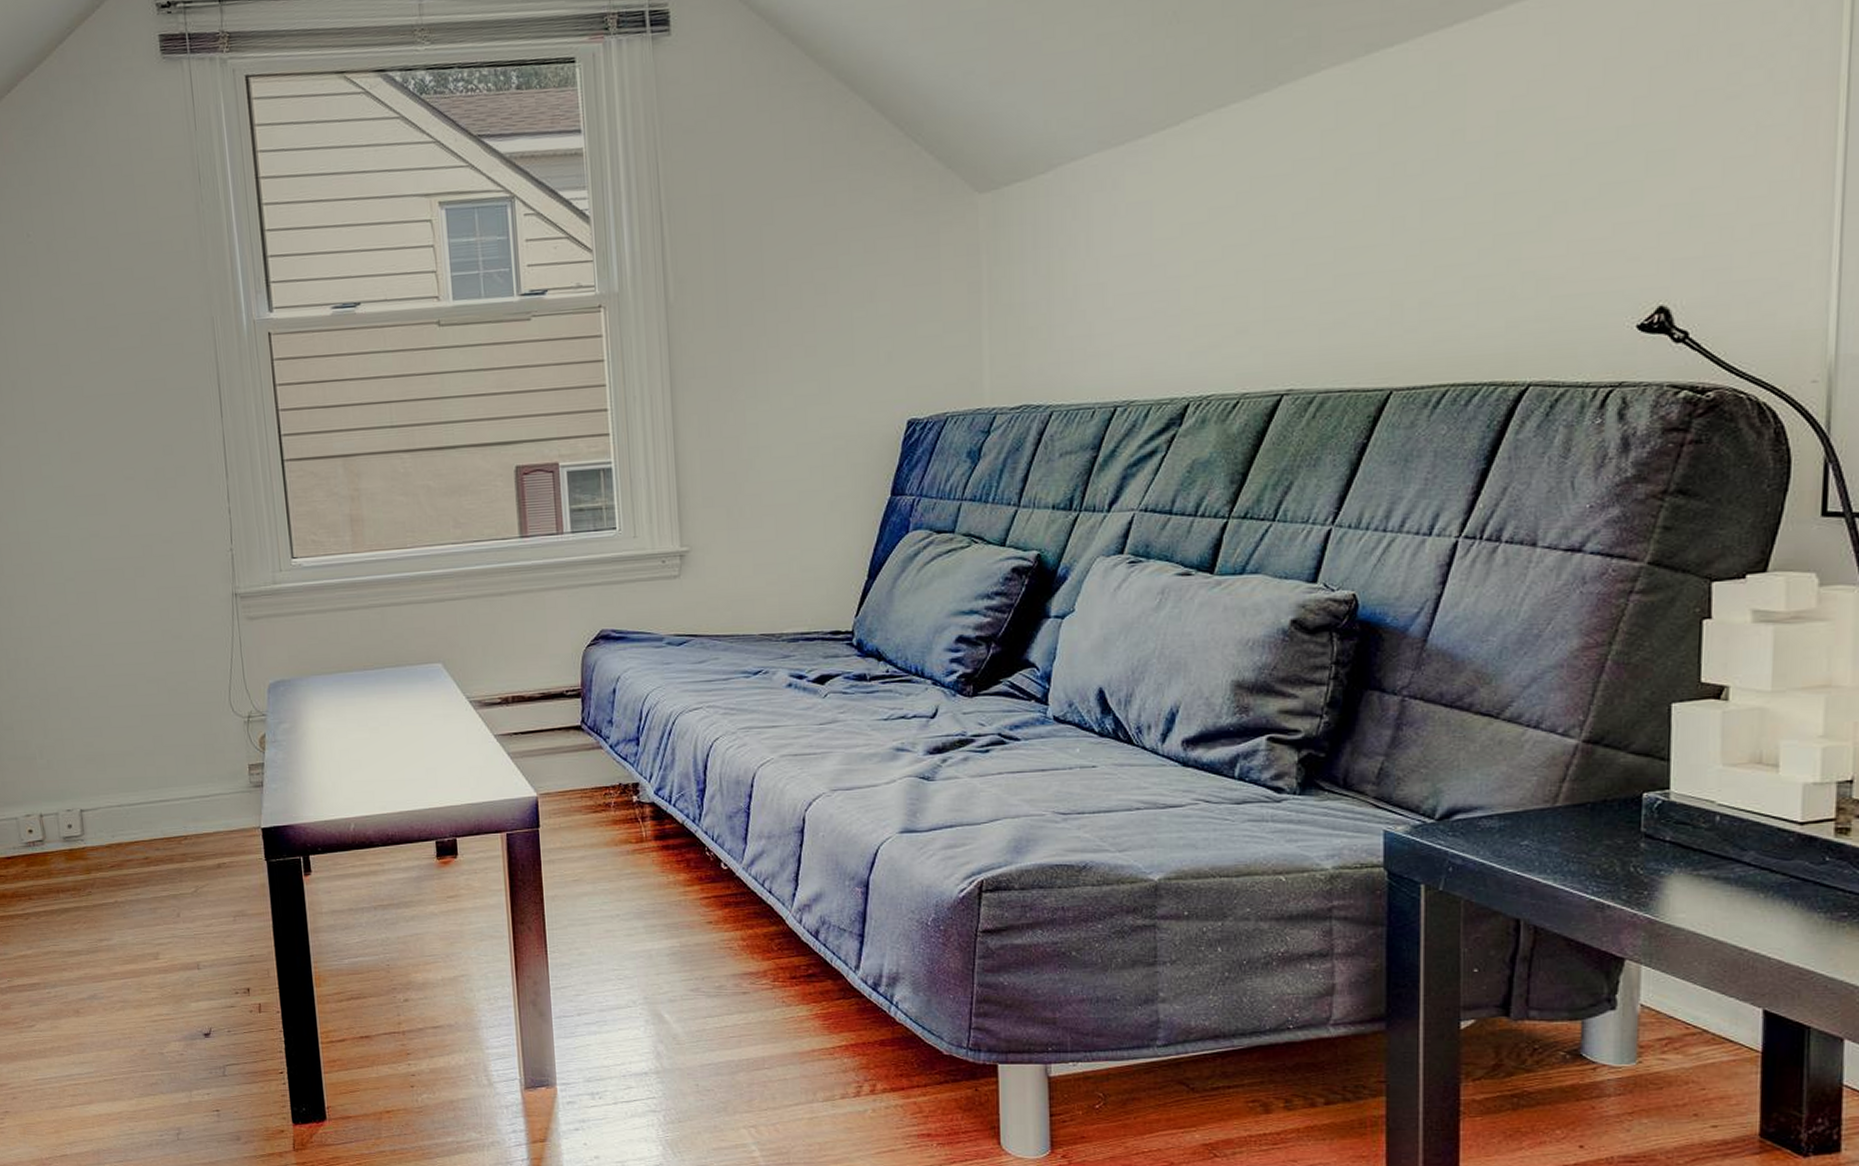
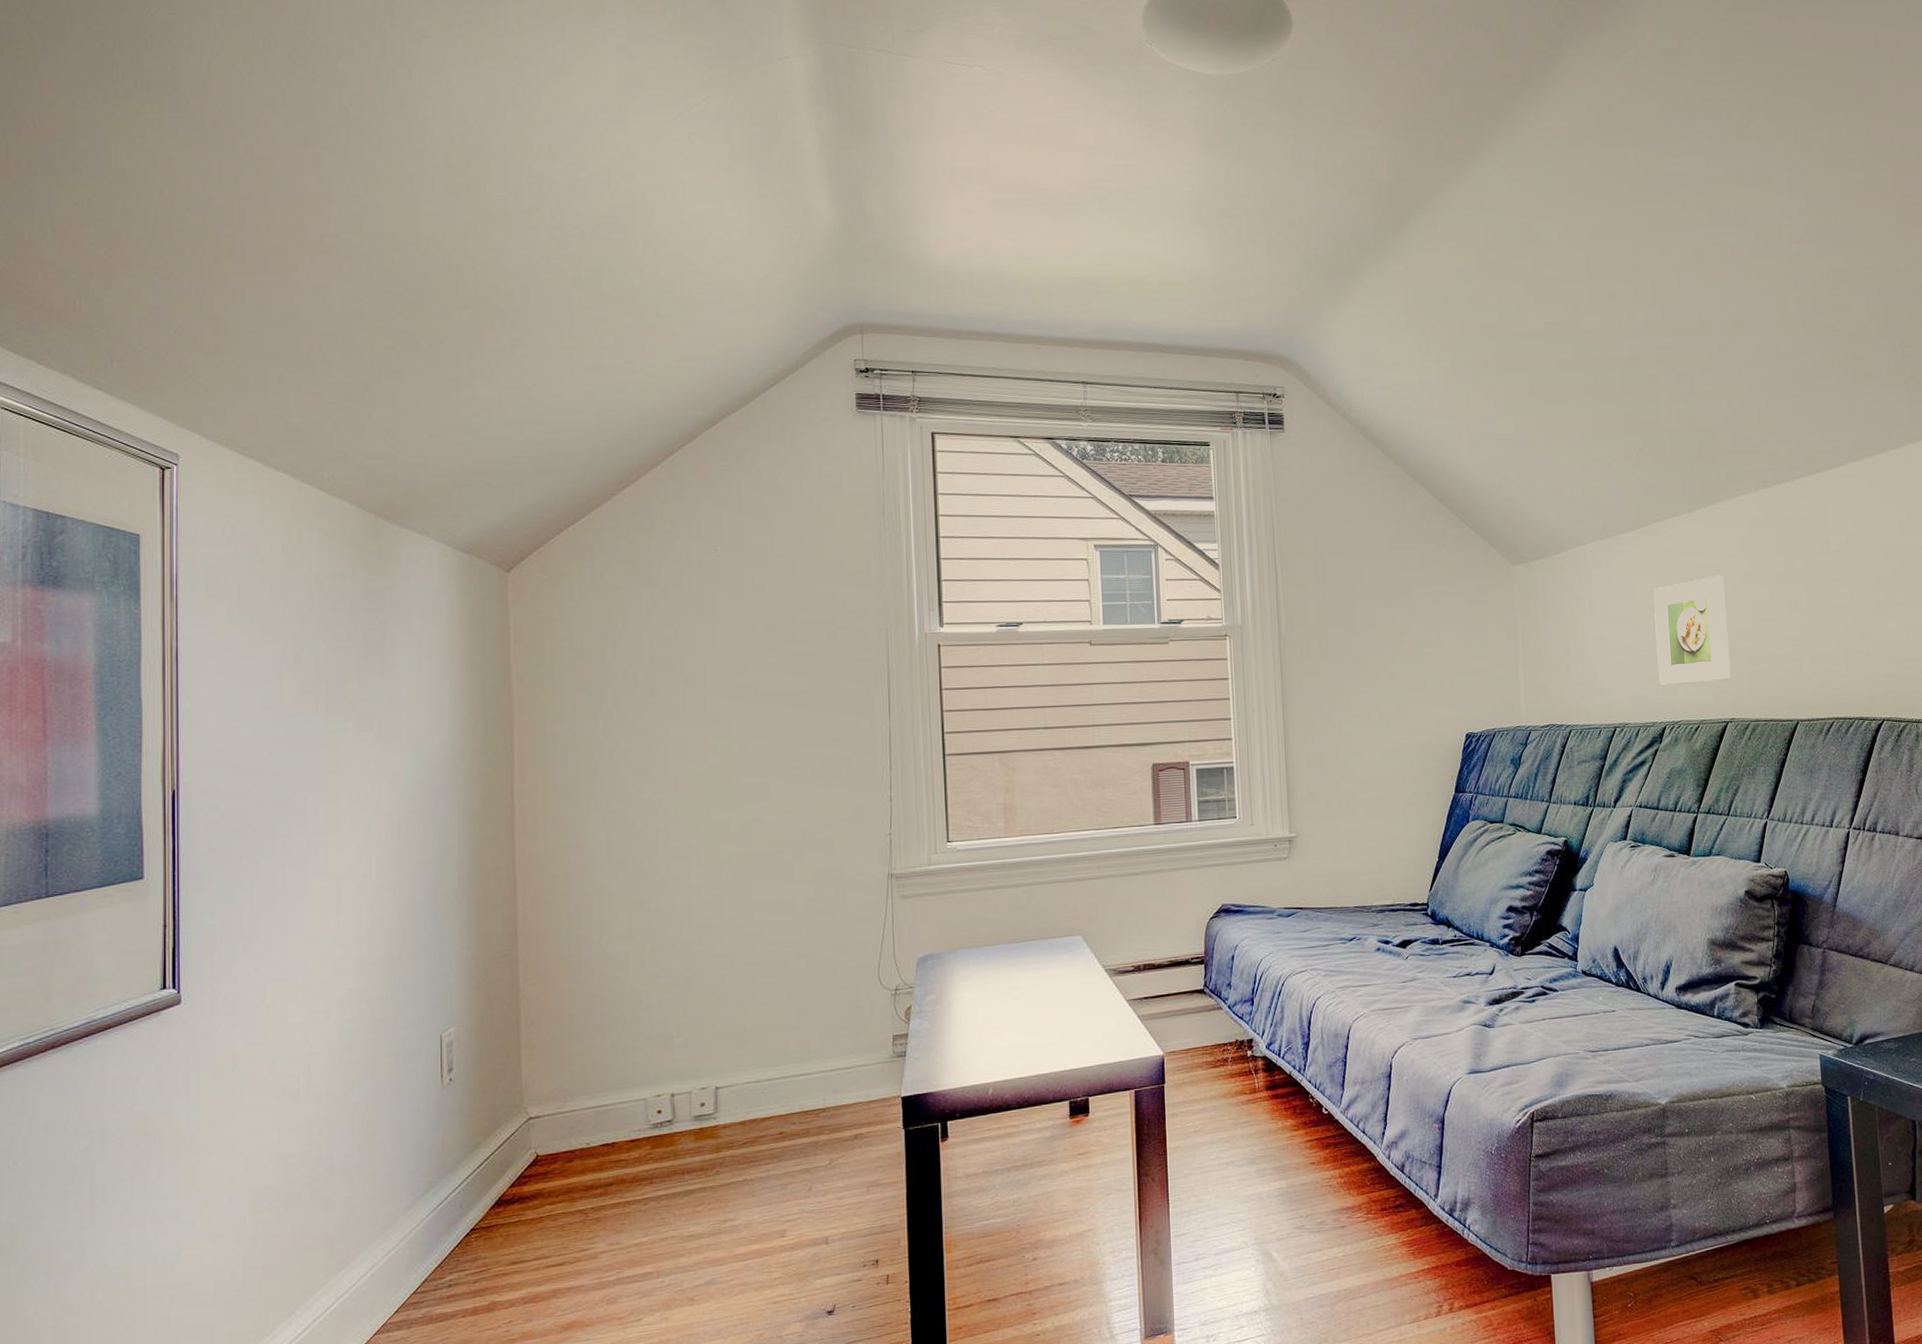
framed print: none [1182,188,1293,347] -> present [1653,575,1731,685]

